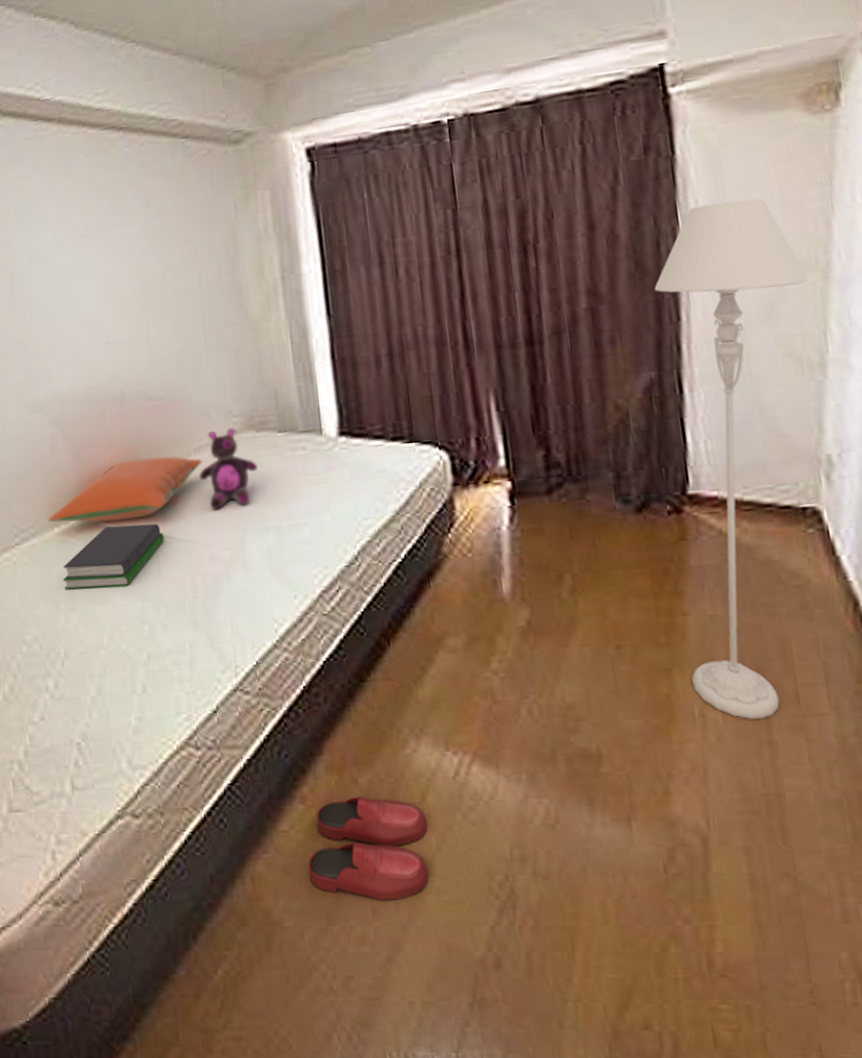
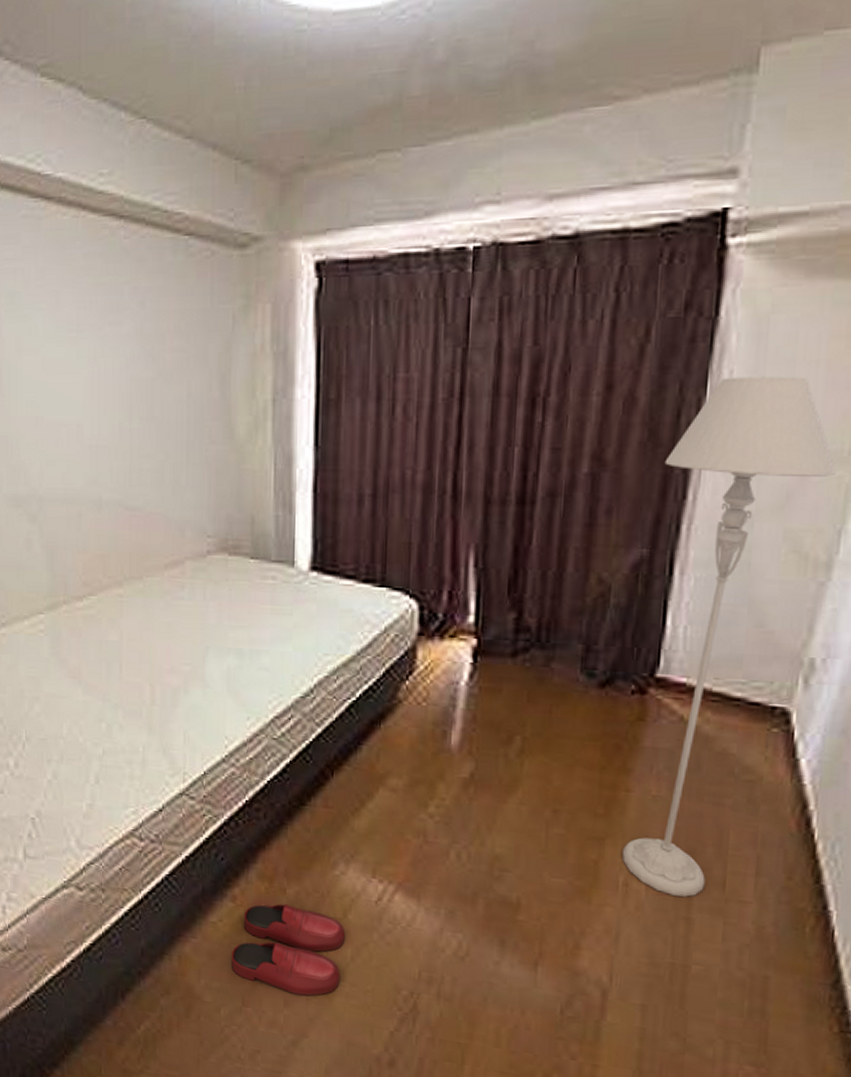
pillow: present [47,456,203,523] -> none [18,565,173,624]
book: present [62,523,164,590] -> none [29,627,128,685]
stuffed animal: present [198,428,259,511] -> none [167,547,227,626]

